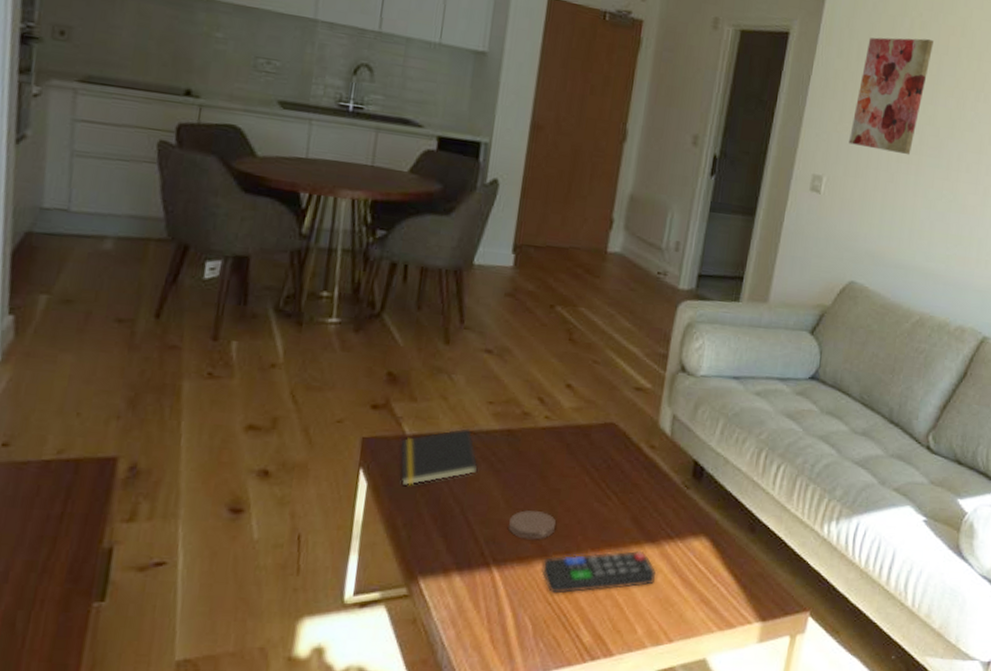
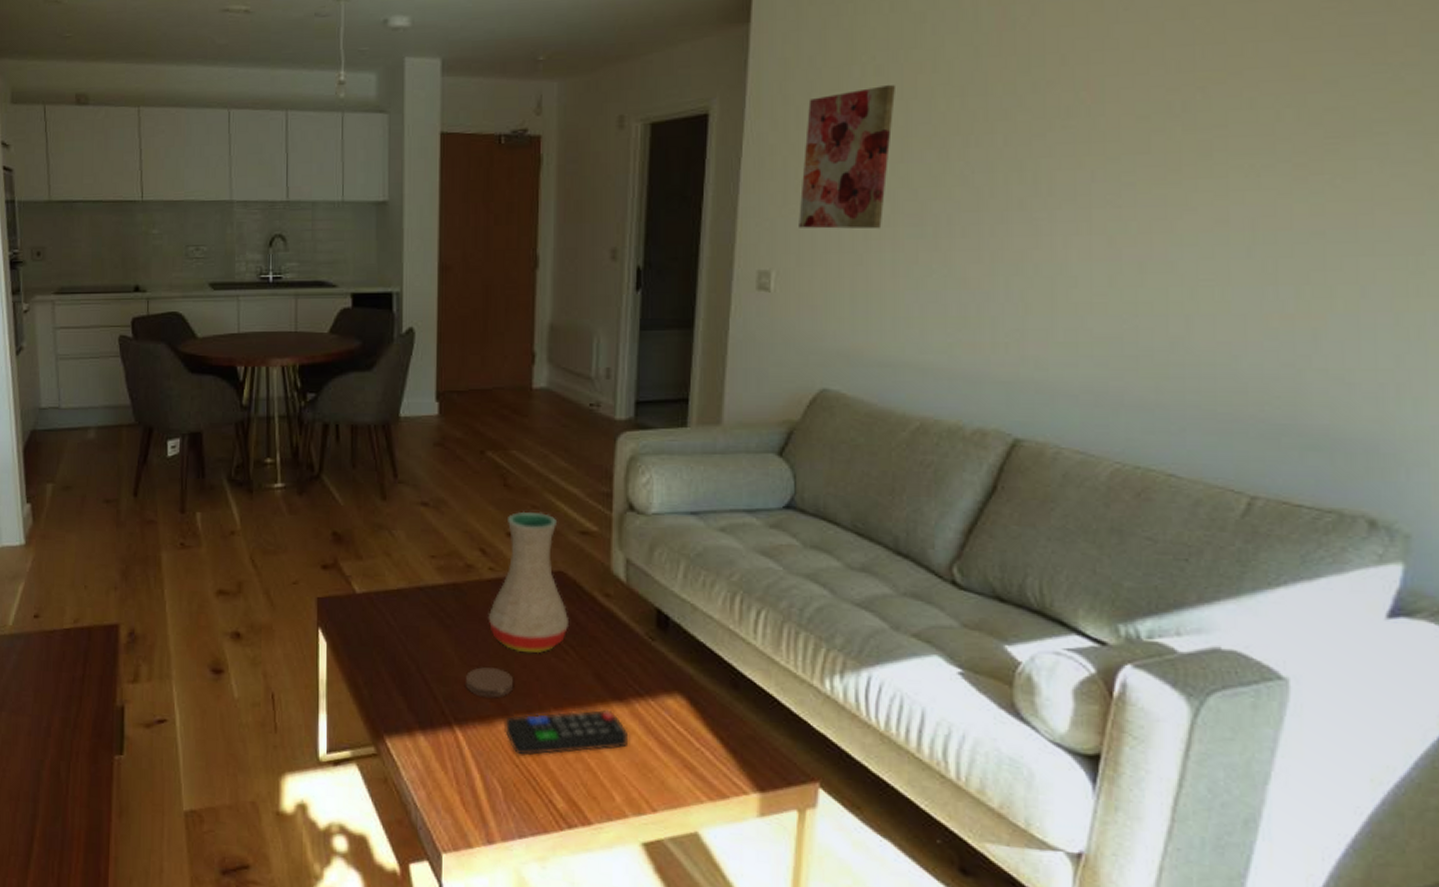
notepad: present [400,428,479,487] -> none [352,584,428,645]
vase: none [538,365,616,499] -> present [488,511,568,654]

